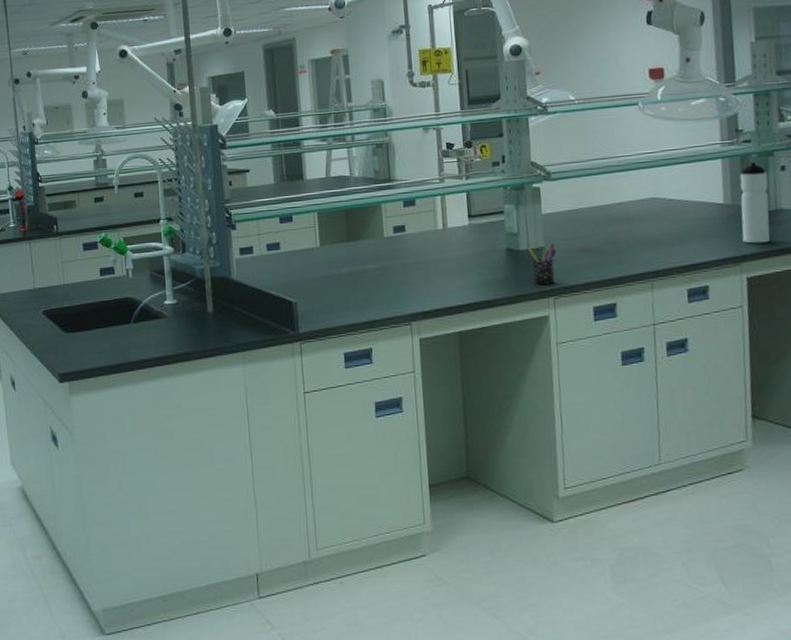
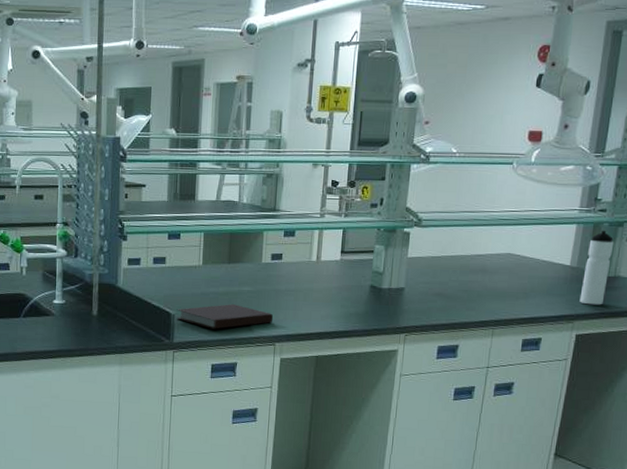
notebook: none [298,285,404,314] -> present [176,304,273,329]
pen holder: present [527,243,557,286] -> none [389,285,415,323]

